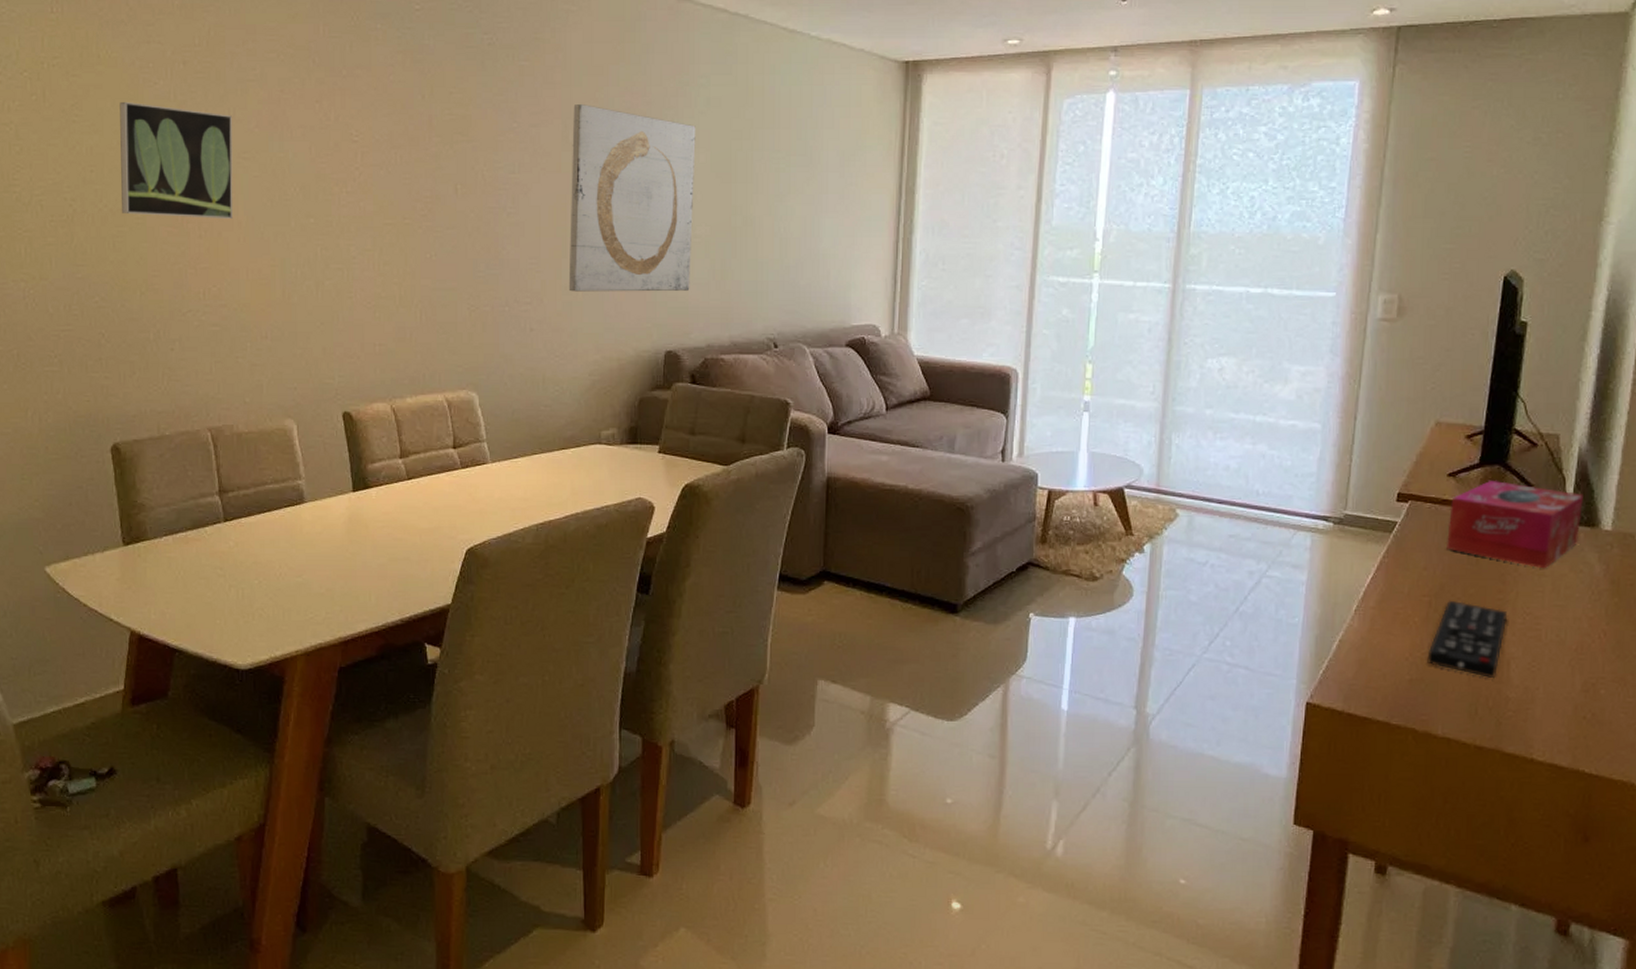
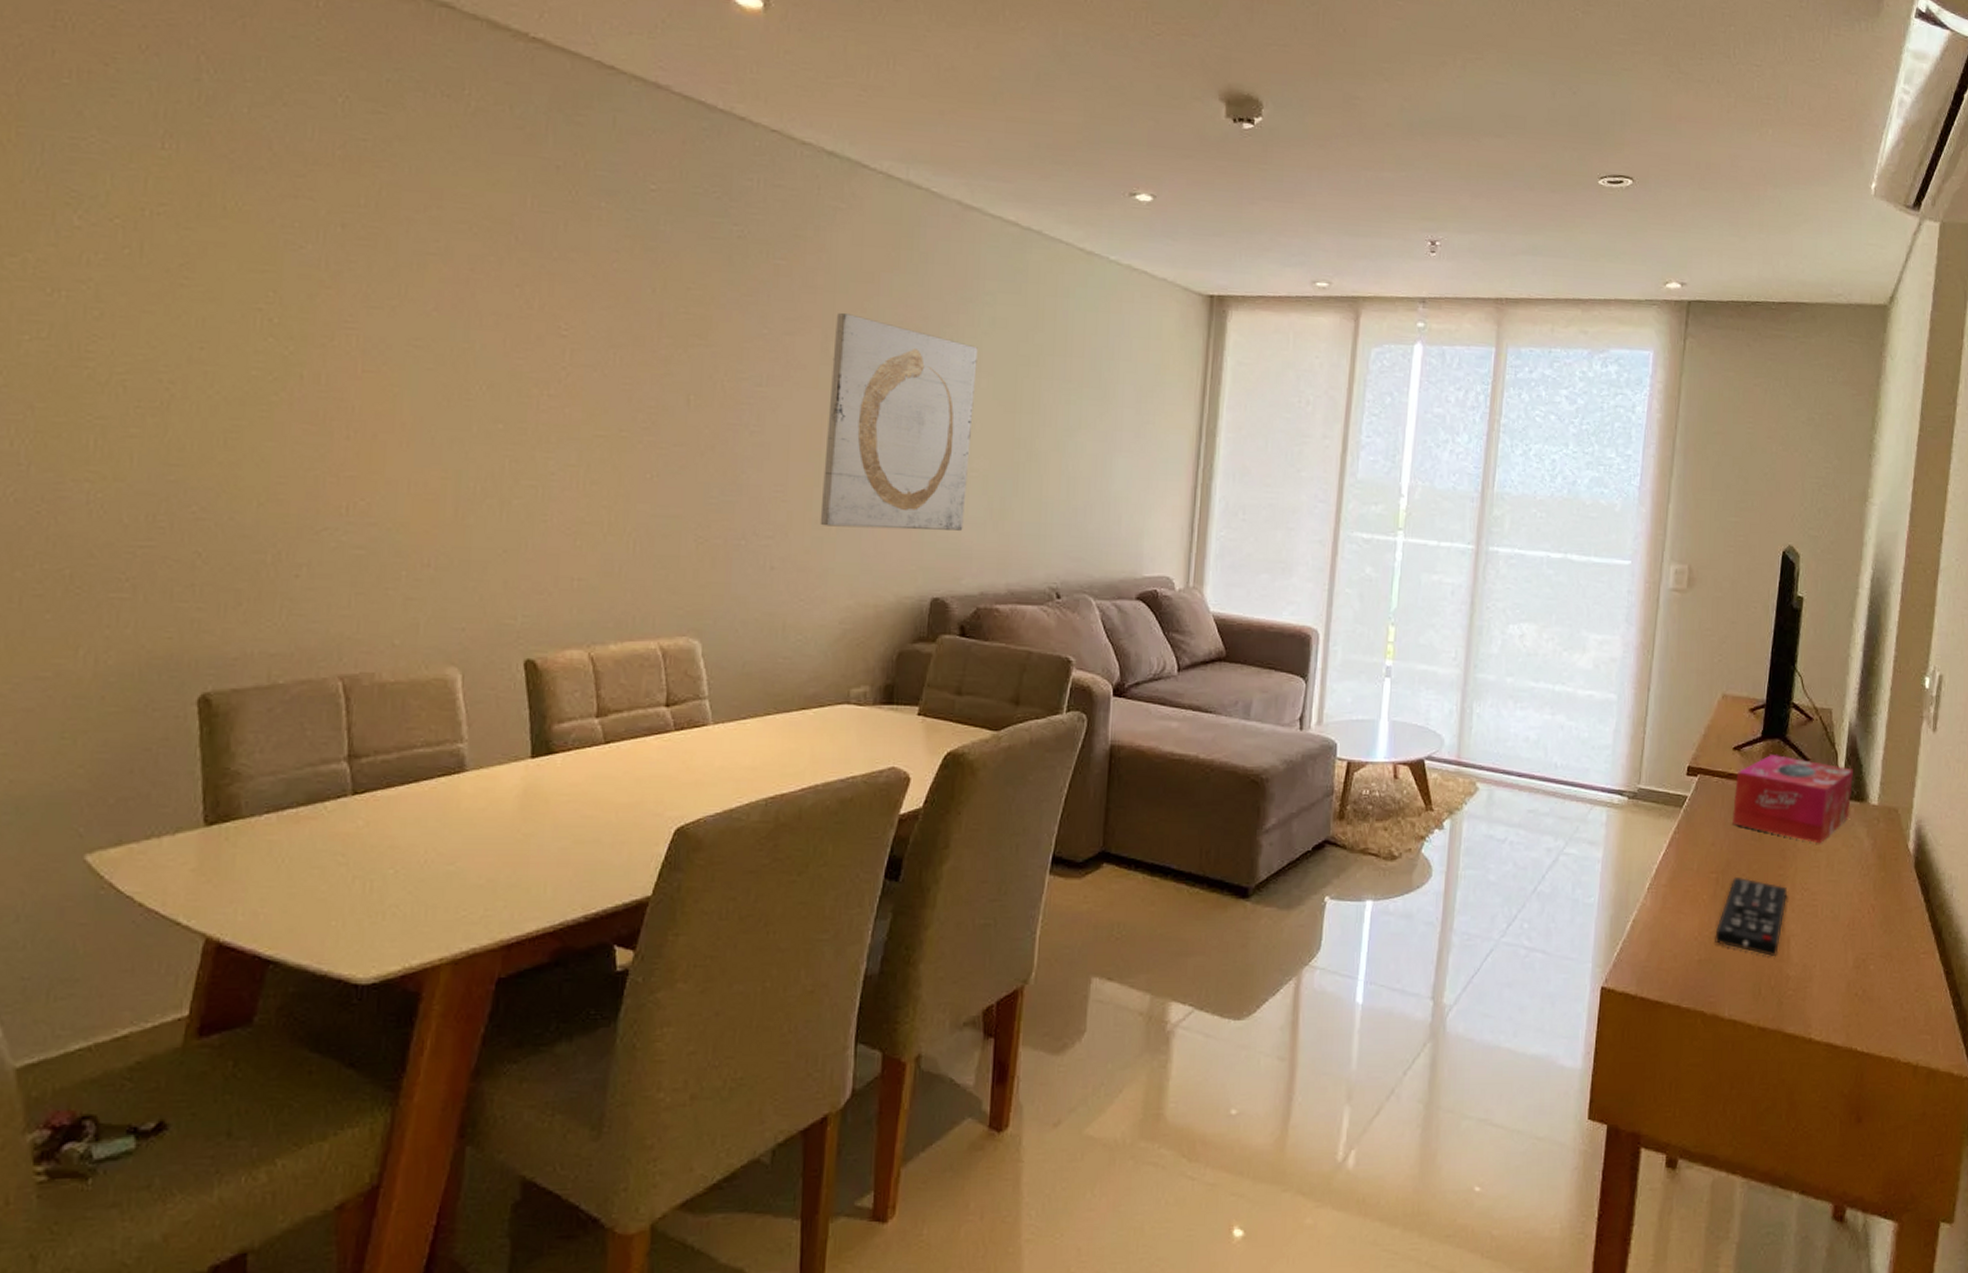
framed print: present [120,101,233,218] -> none [240,265,403,418]

